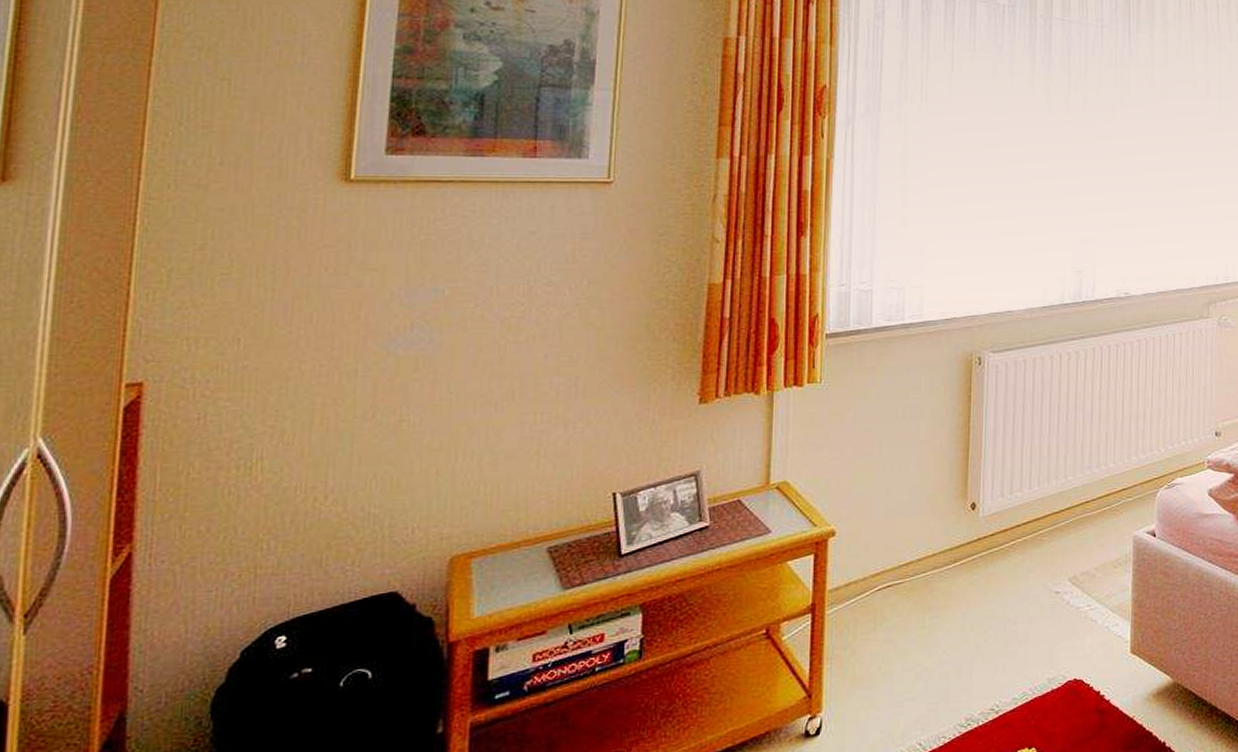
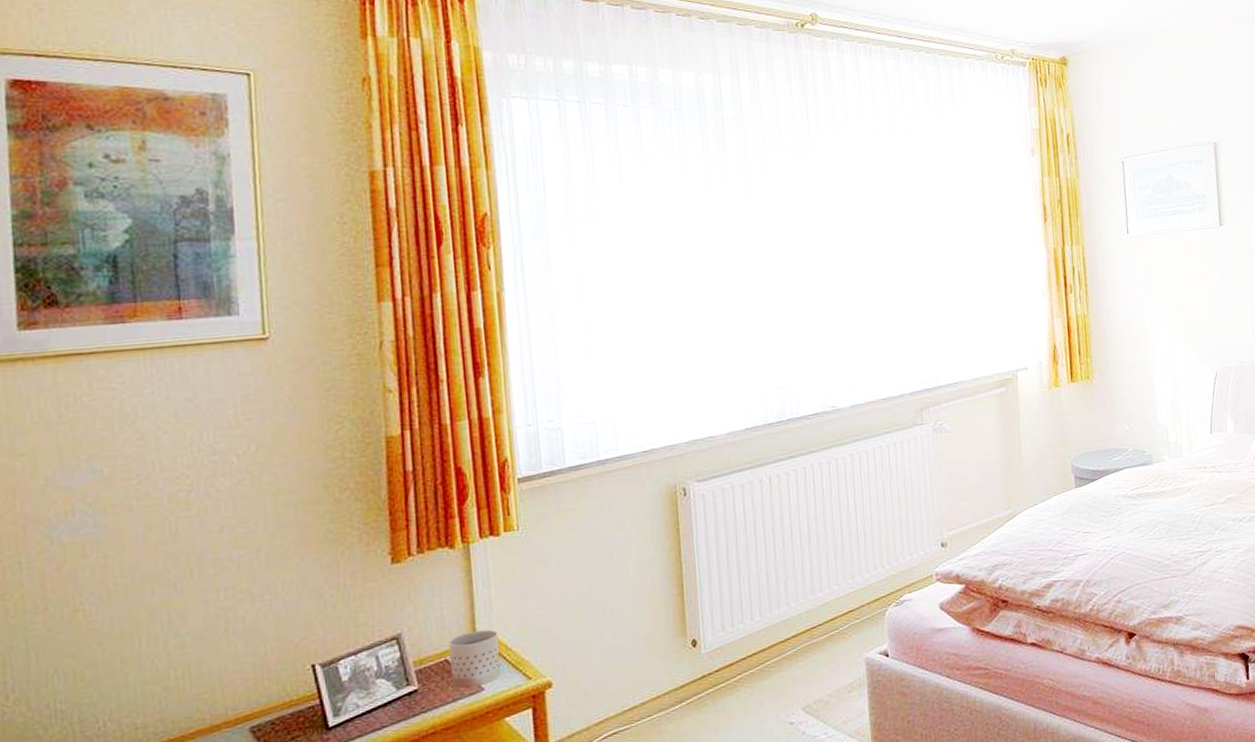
mug: none [741,475,791,530] -> present [448,629,501,689]

